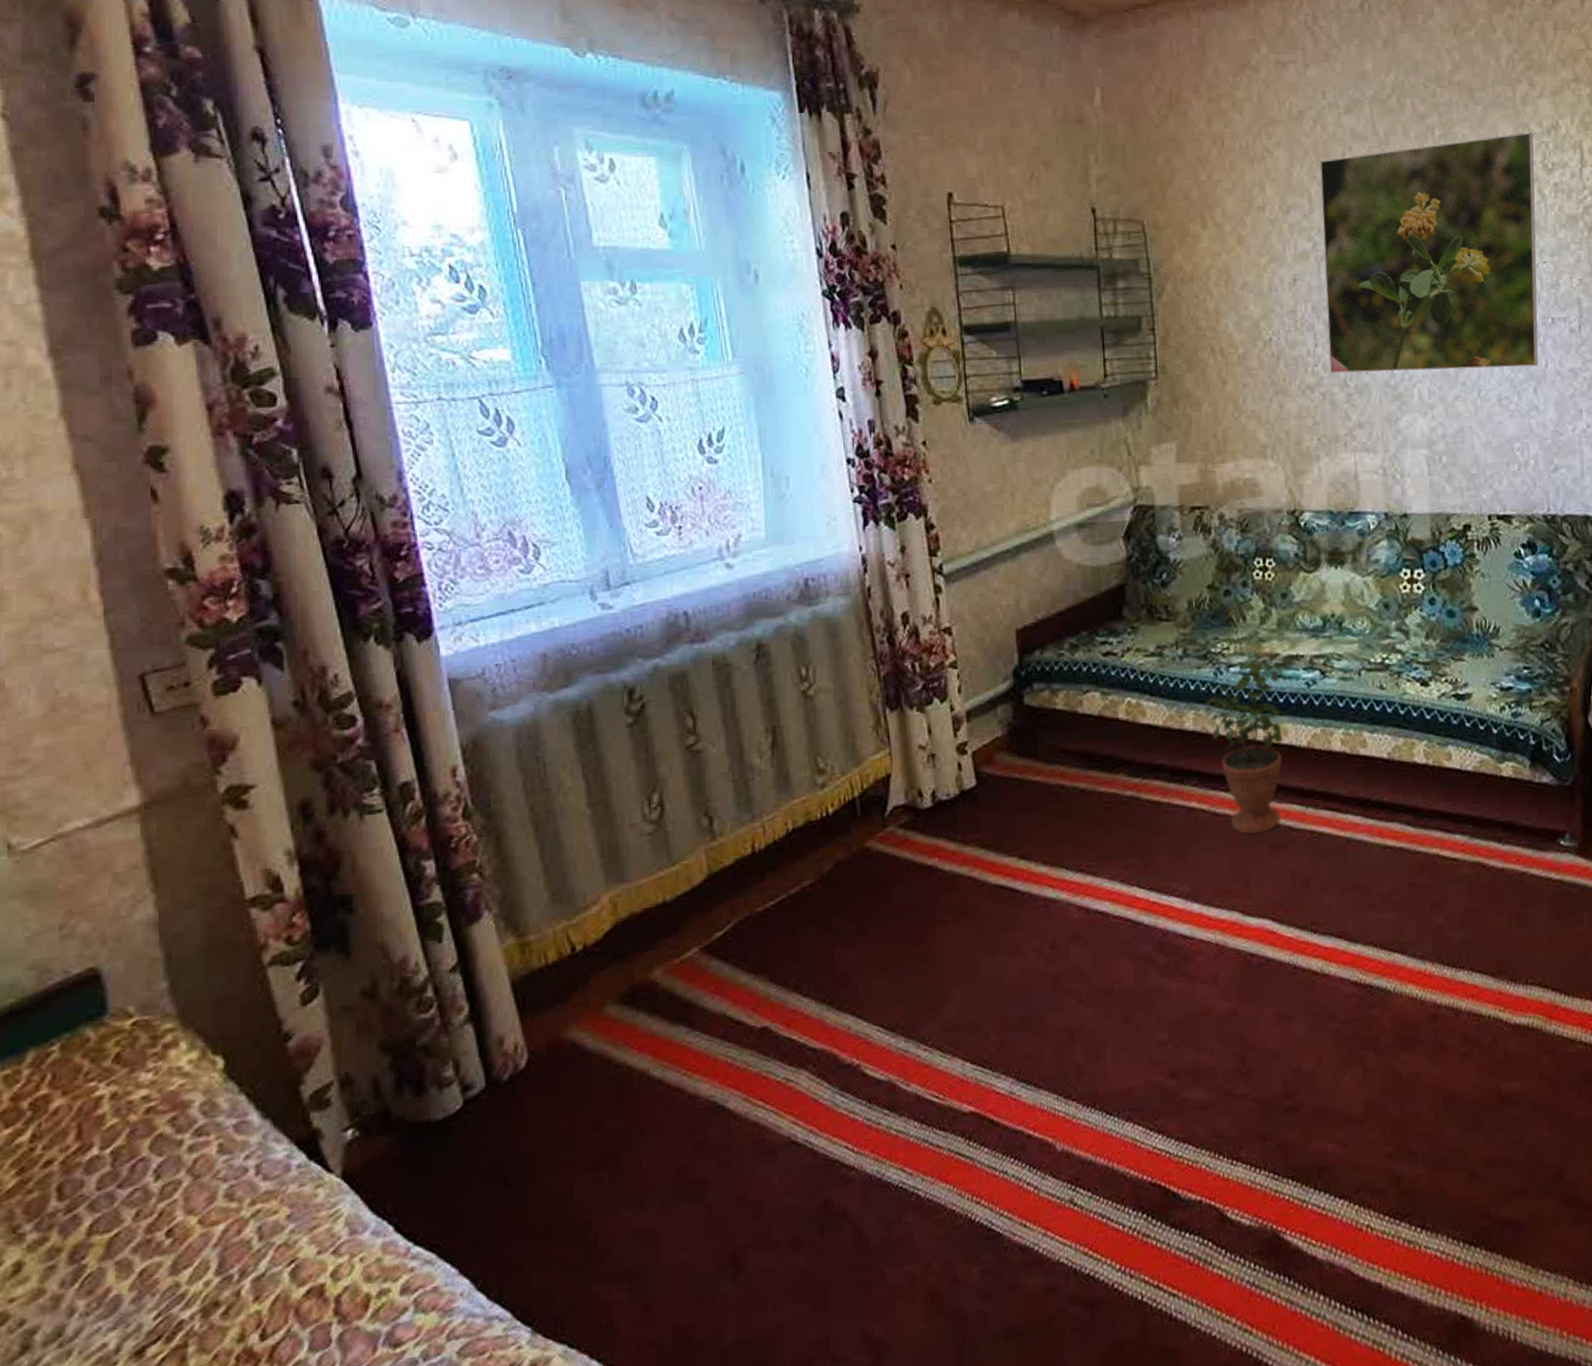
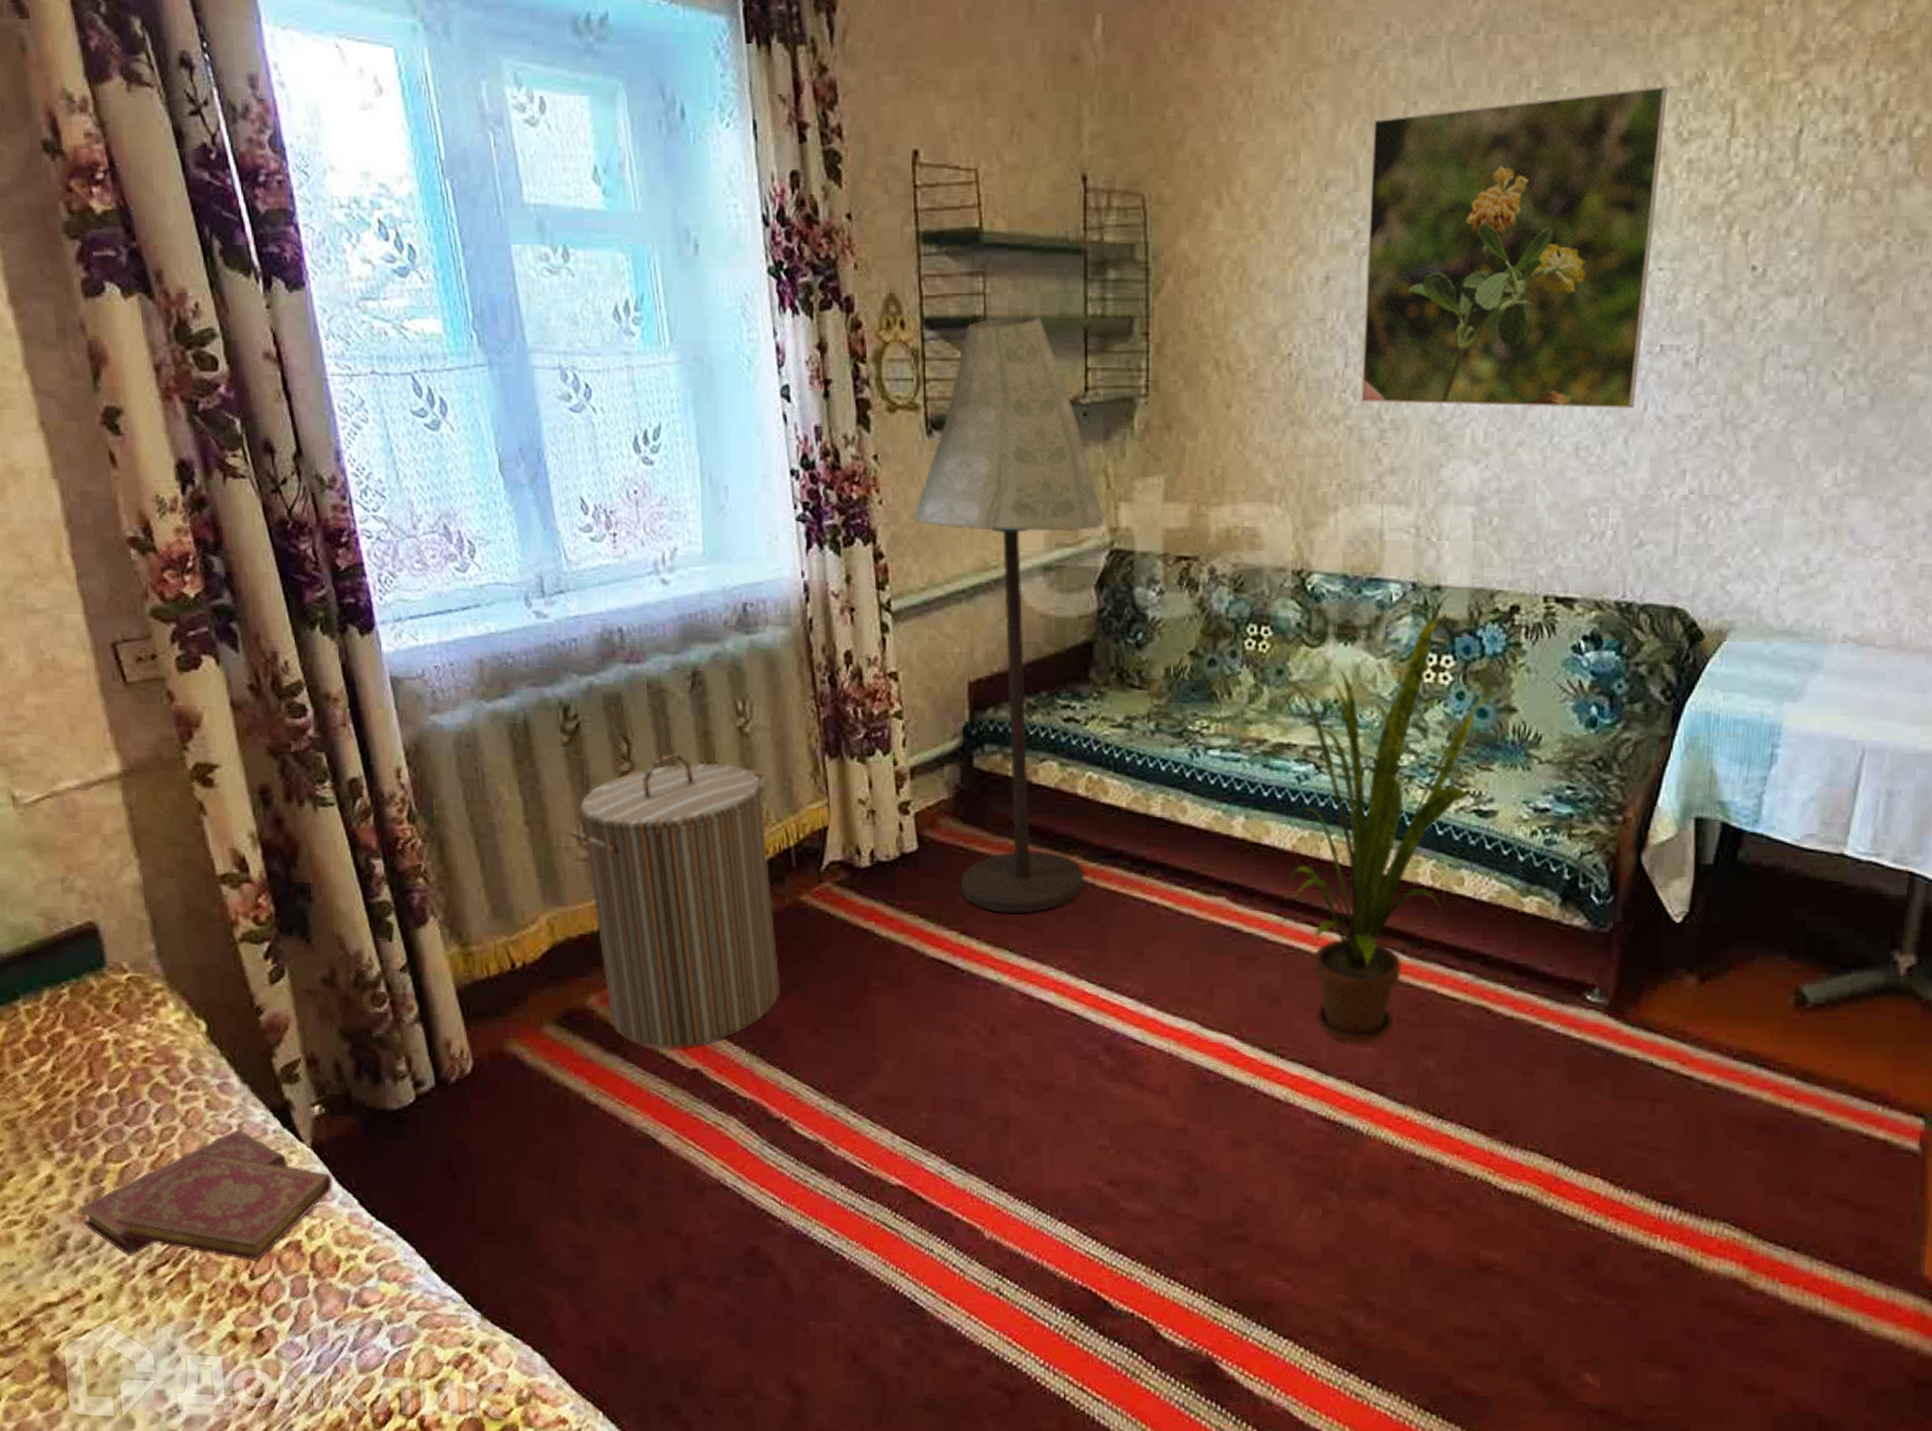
book: none [52,1170,366,1341] -> present [79,1129,334,1261]
laundry hamper: none [634,722,849,1012] -> present [570,753,781,1048]
floor lamp: none [960,320,1131,834] -> present [914,315,1105,913]
potted plant: present [1204,651,1283,834] -> none [1175,734,1266,942]
house plant: none [1279,538,1461,911] -> present [1273,616,1498,1044]

